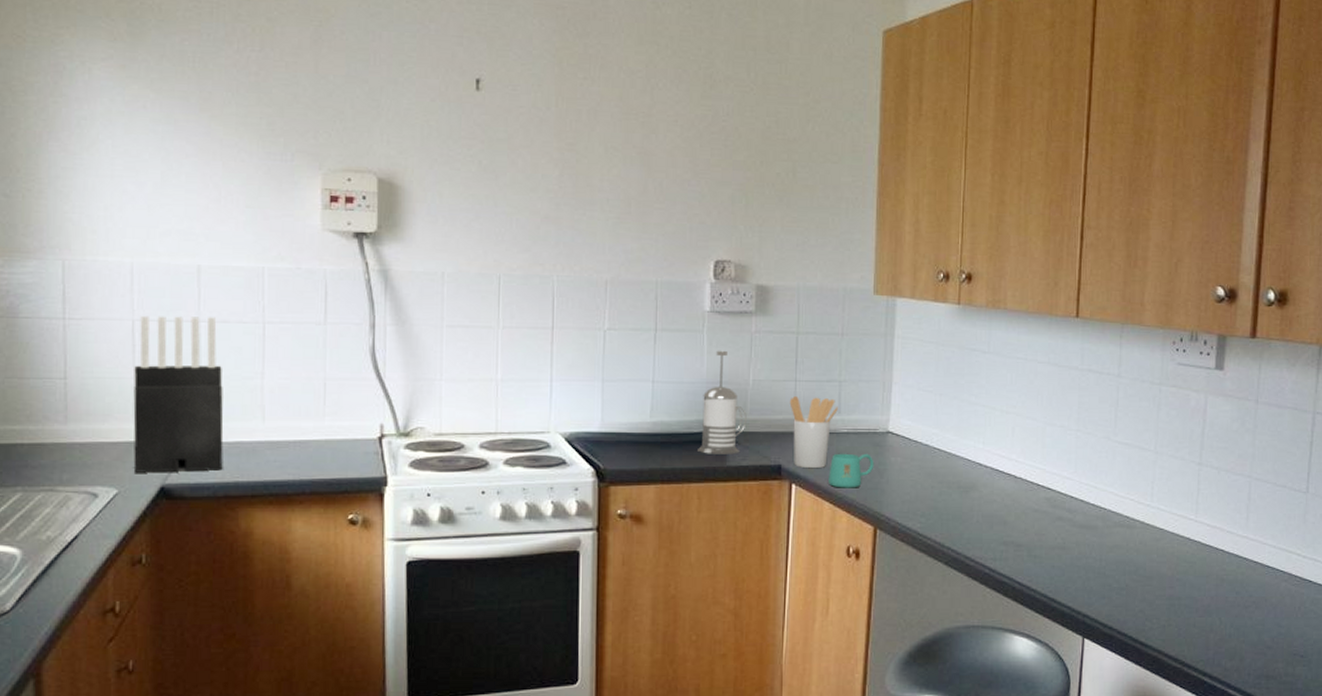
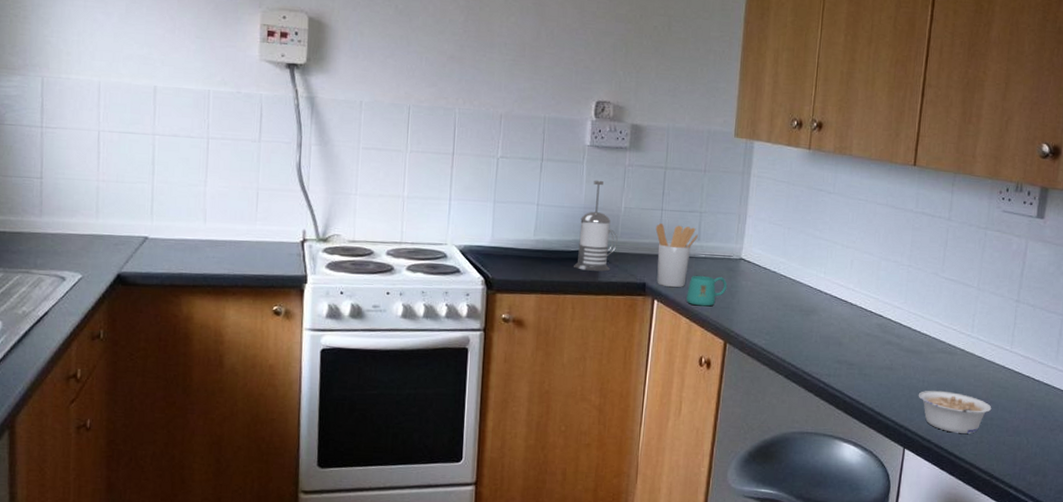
knife block: present [133,315,224,473] -> none [95,127,172,263]
legume: none [1095,569,1179,617] -> present [918,390,992,434]

